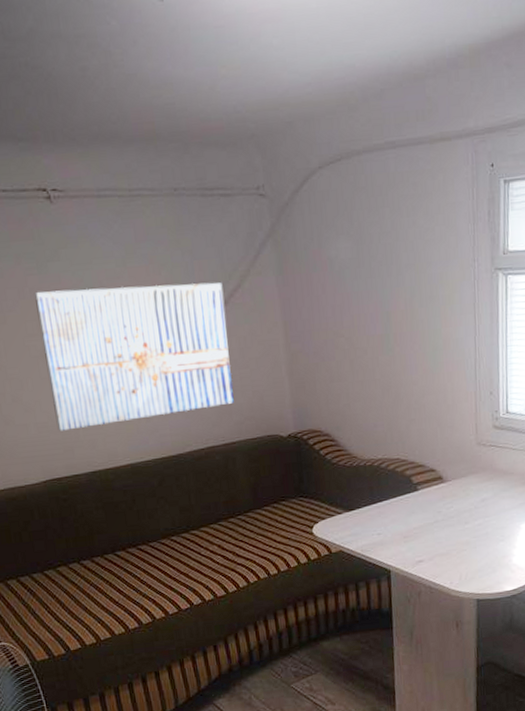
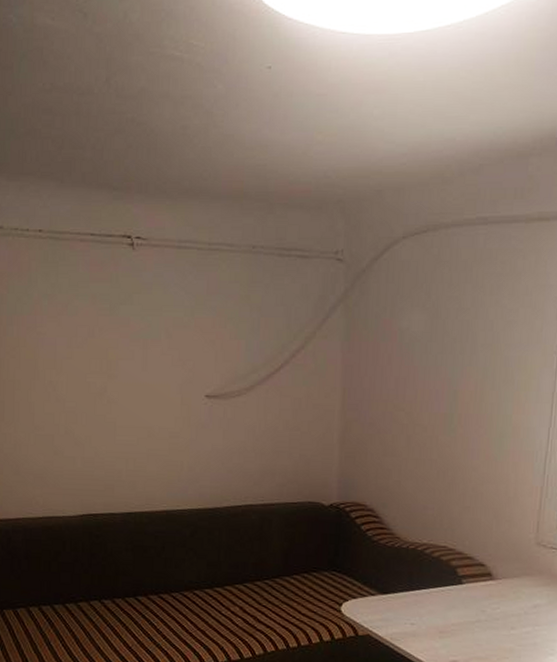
wall art: present [35,282,234,431] -> none [102,333,286,469]

